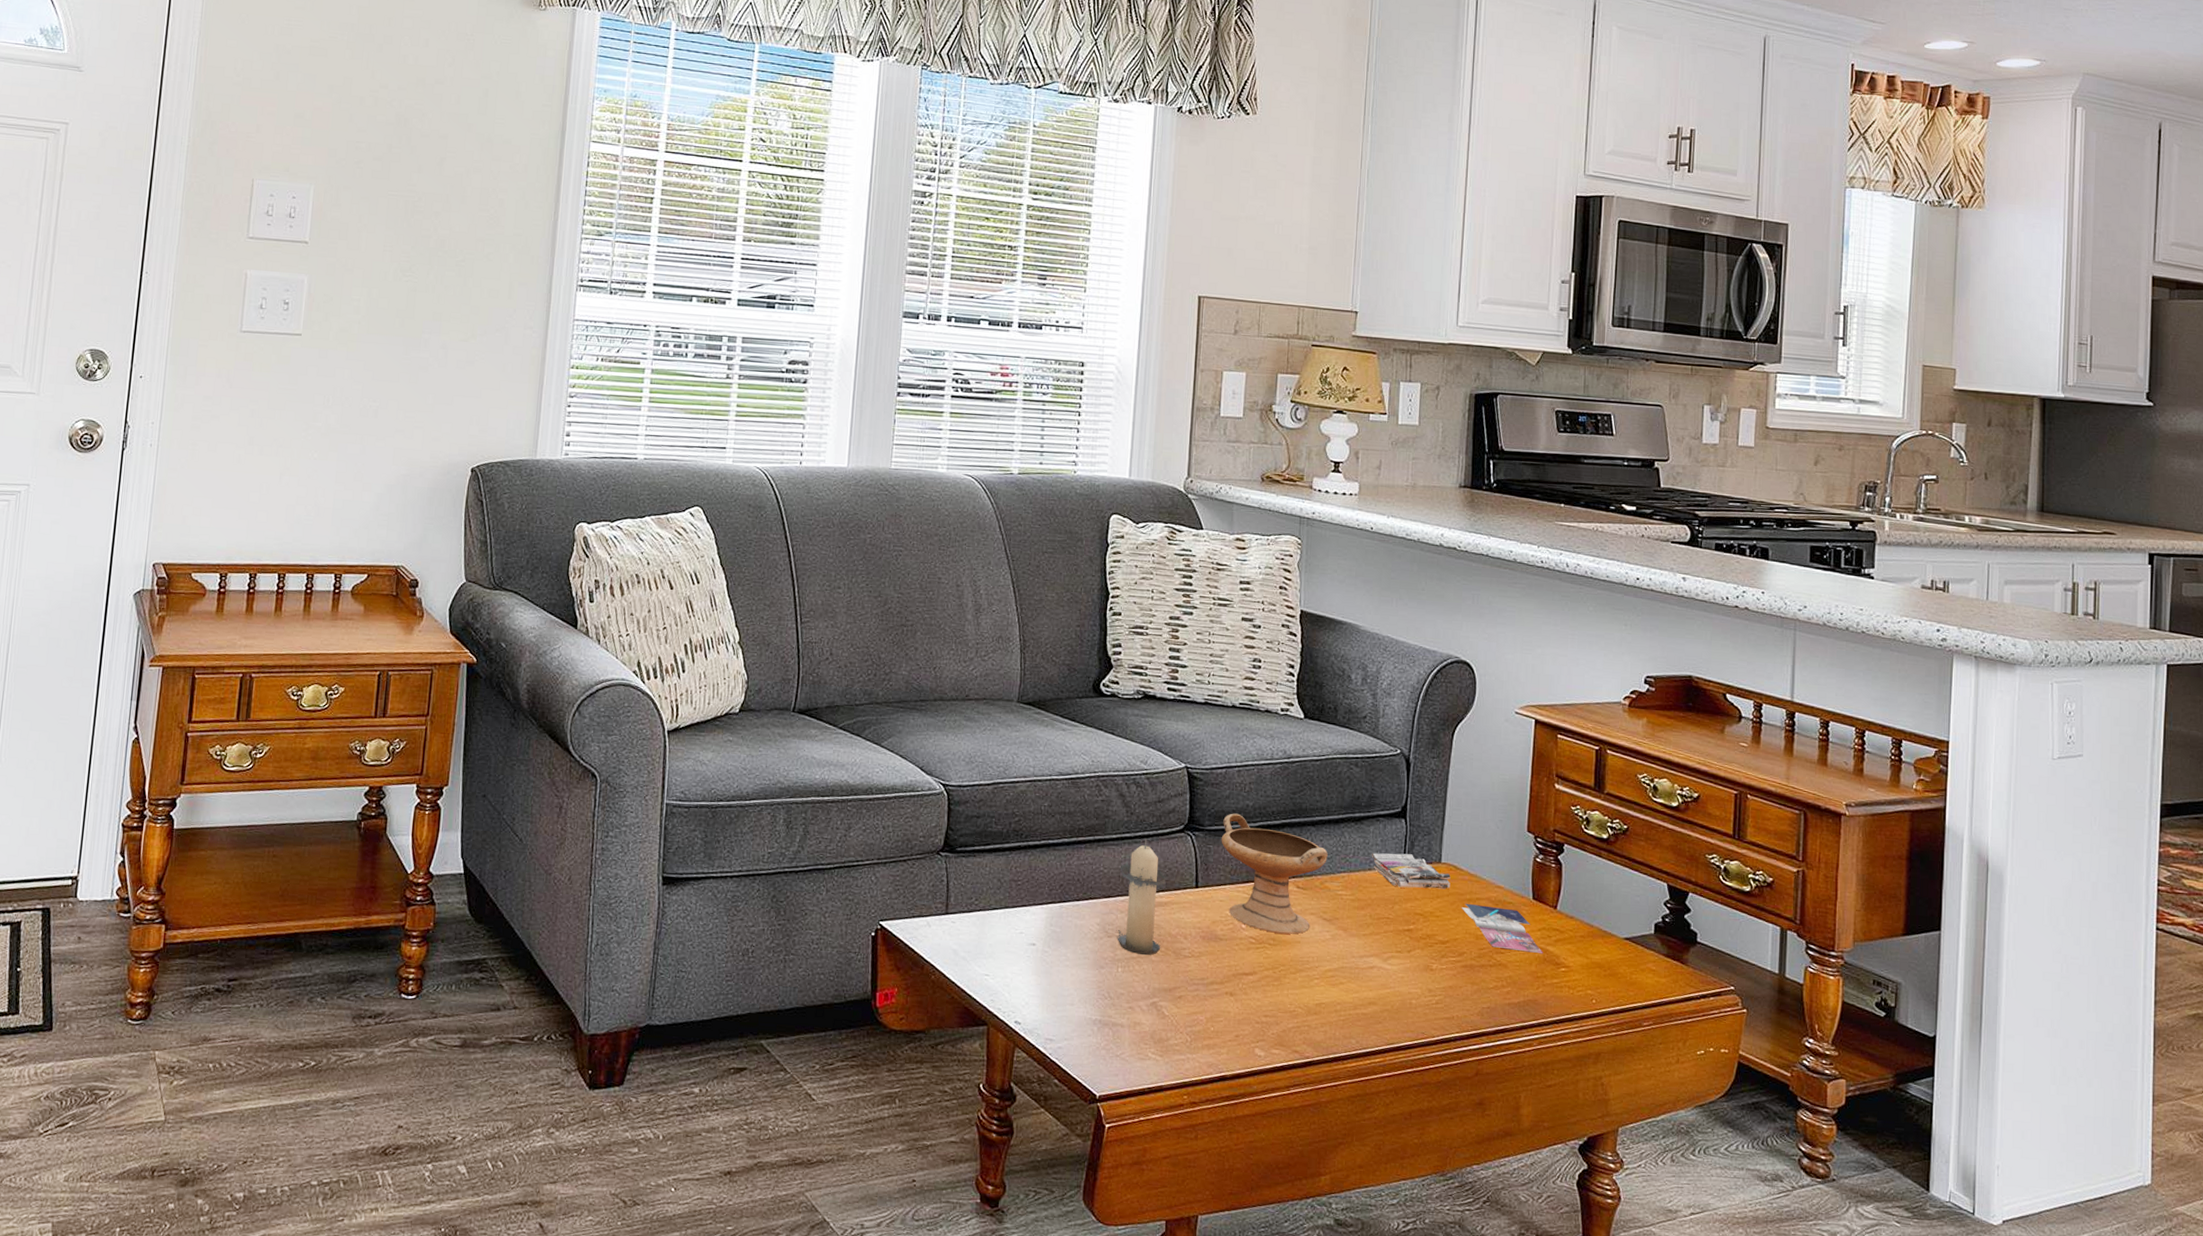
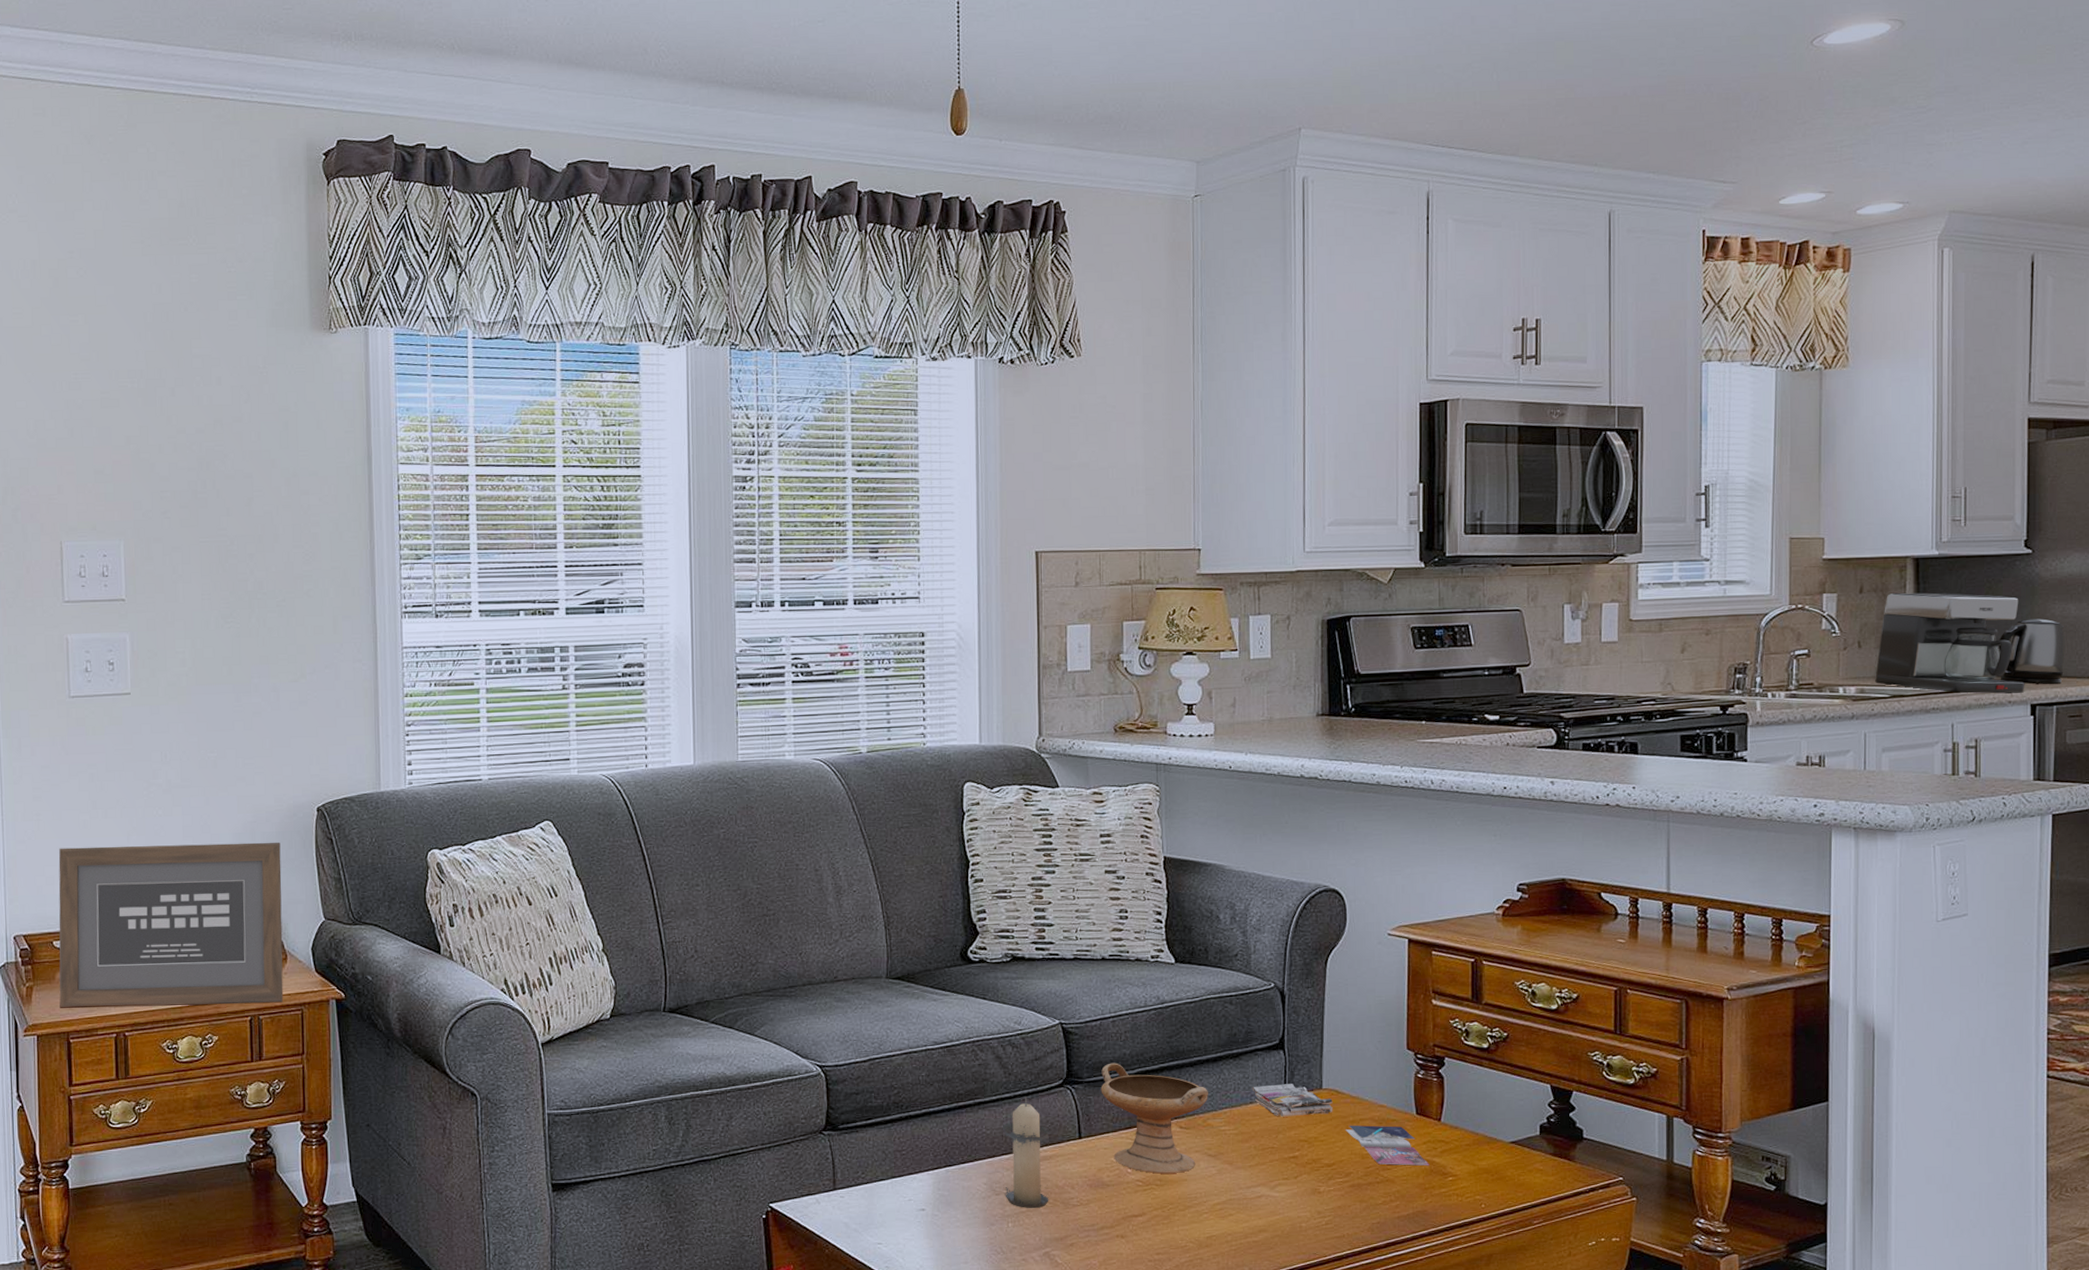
picture frame: none [189,480,431,661] -> present [58,842,284,1009]
coffee maker: none [2000,429,2144,541] -> present [1875,592,2025,694]
kettle: none [2119,469,2183,537] -> present [1998,618,2065,686]

